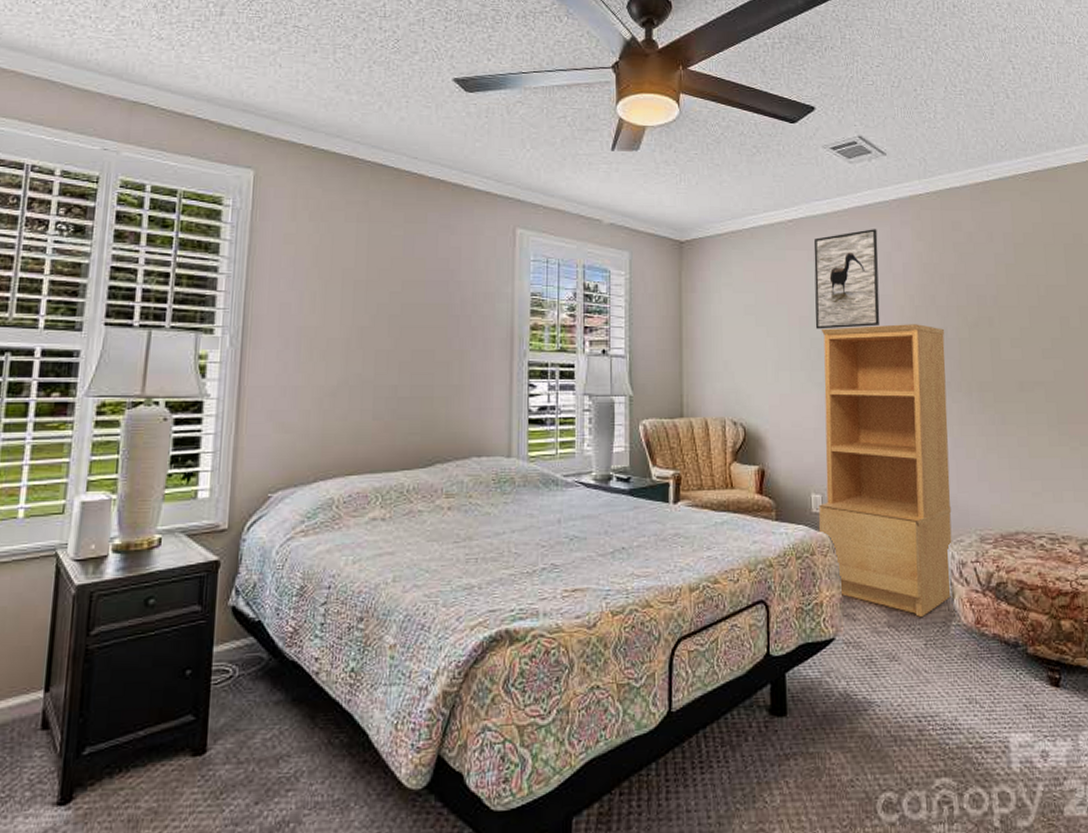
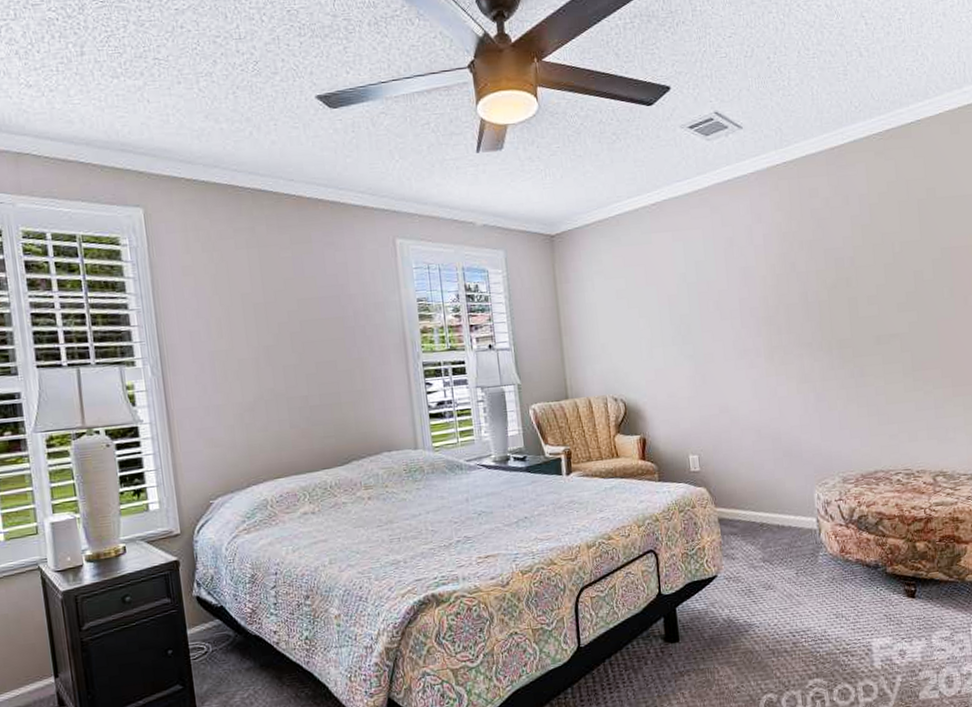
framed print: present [814,229,880,329] -> none [677,204,744,306]
bookcase: present [819,324,952,617] -> none [689,291,818,551]

